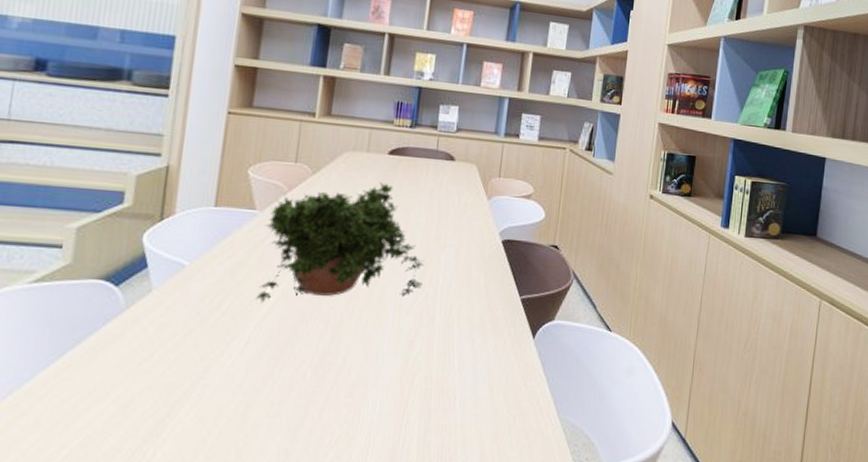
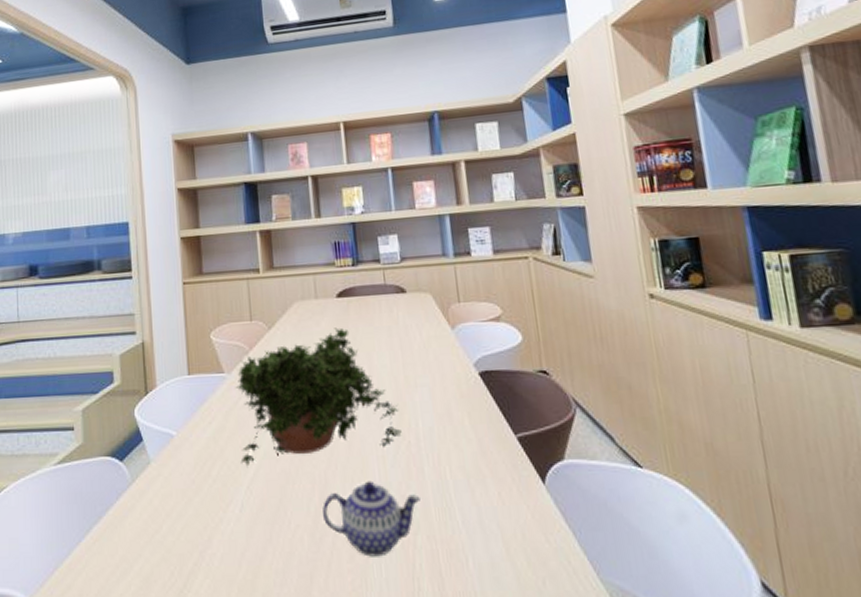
teapot: none [330,325,426,393] -> present [323,481,420,557]

